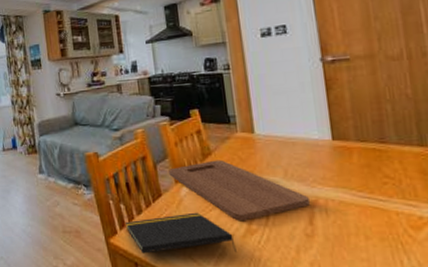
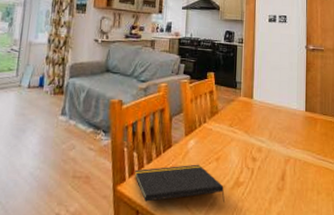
cutting board: present [169,159,310,221] -> none [181,118,284,175]

